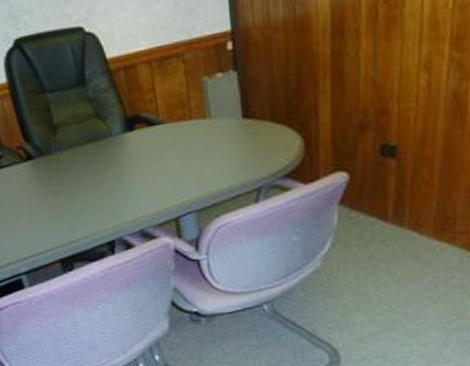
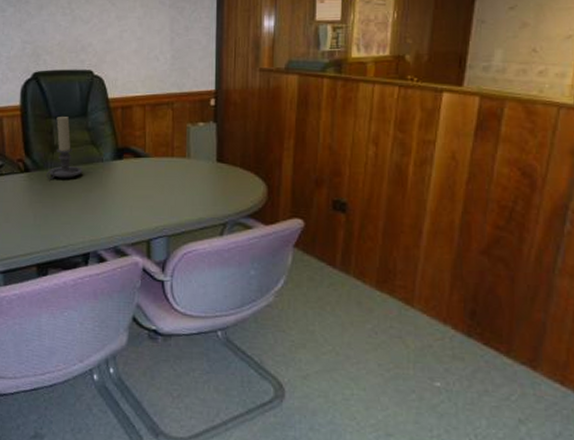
candle holder: none [51,88,92,165] -> present [47,115,83,179]

